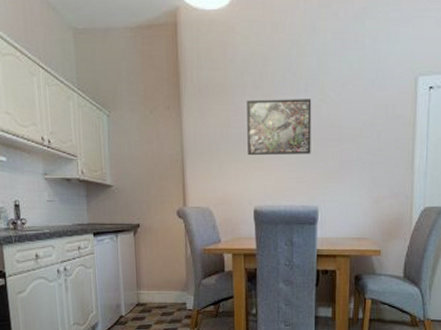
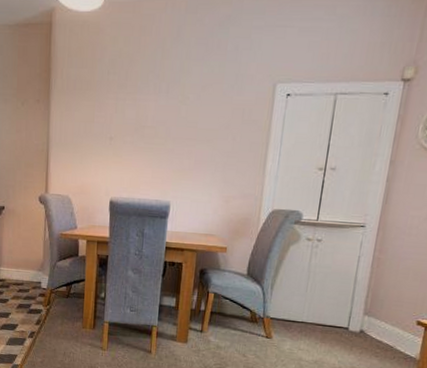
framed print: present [247,99,312,155] -> none [108,97,172,152]

